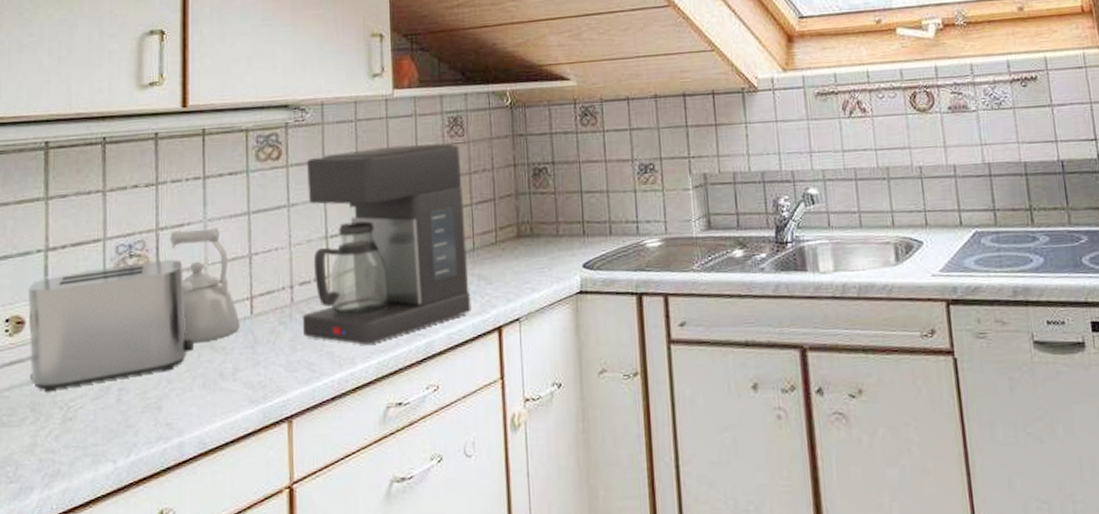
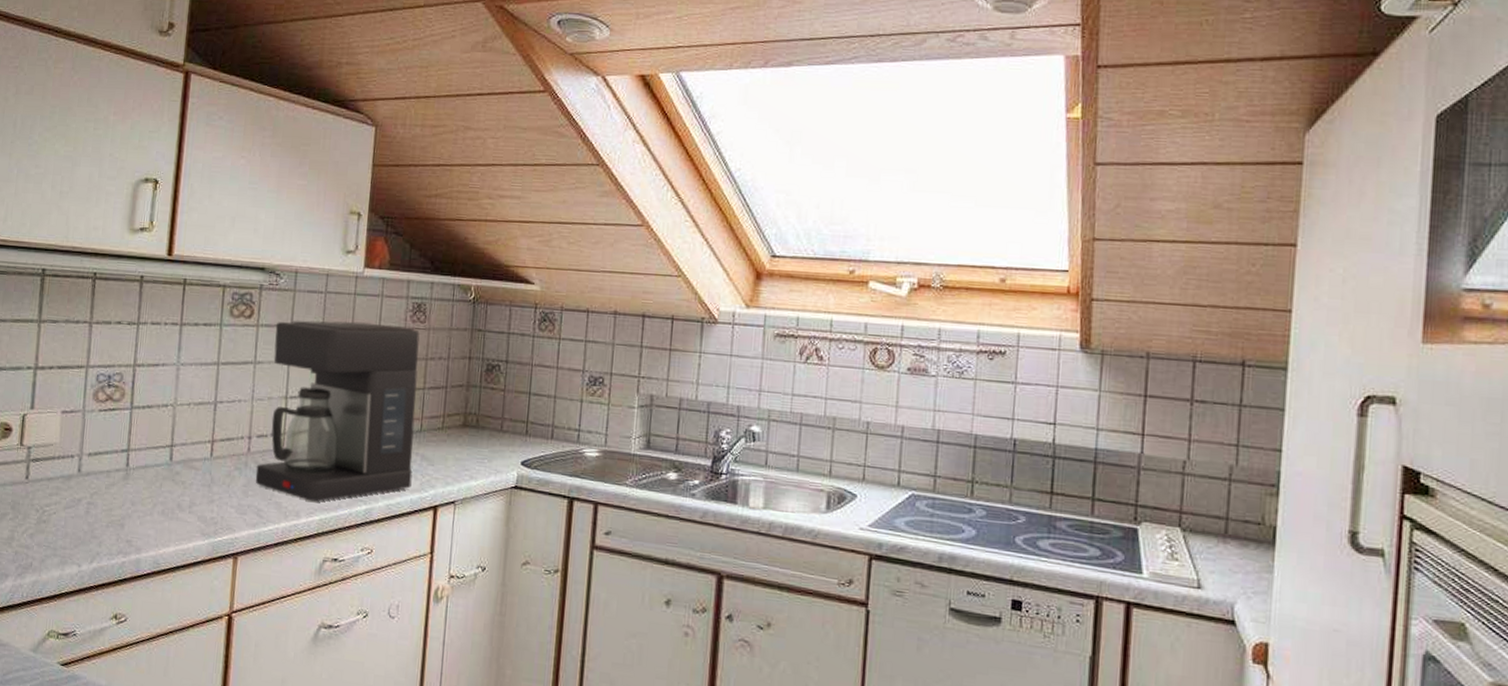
toaster: present [27,259,193,391] -> none [12,391,161,495]
kettle: present [164,228,240,344] -> none [139,369,200,475]

